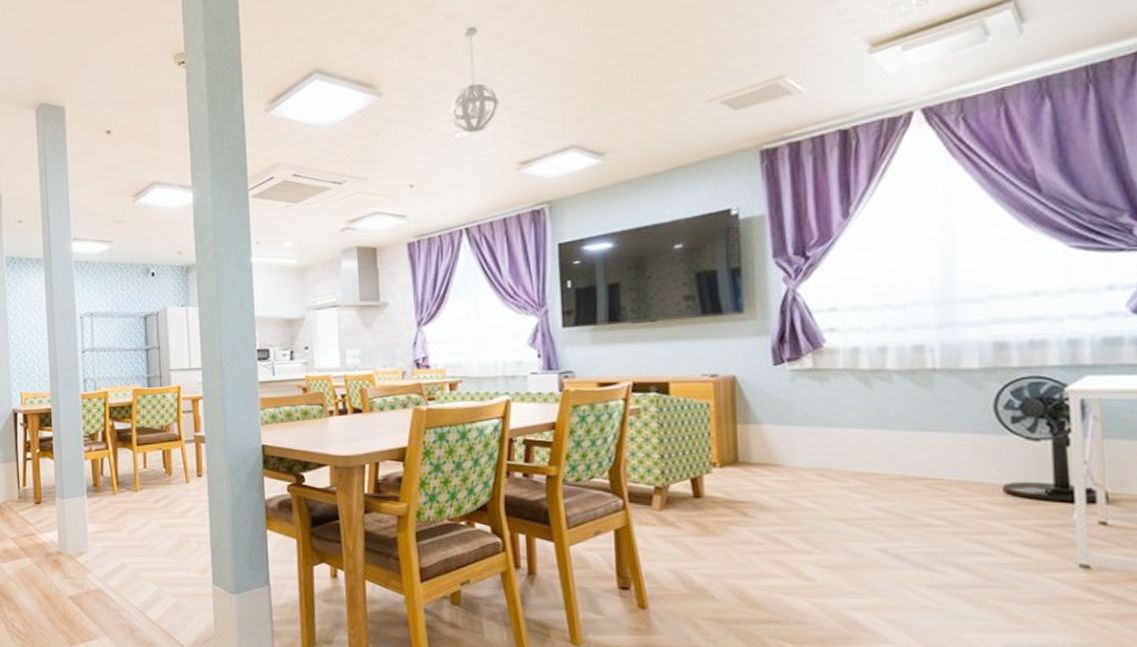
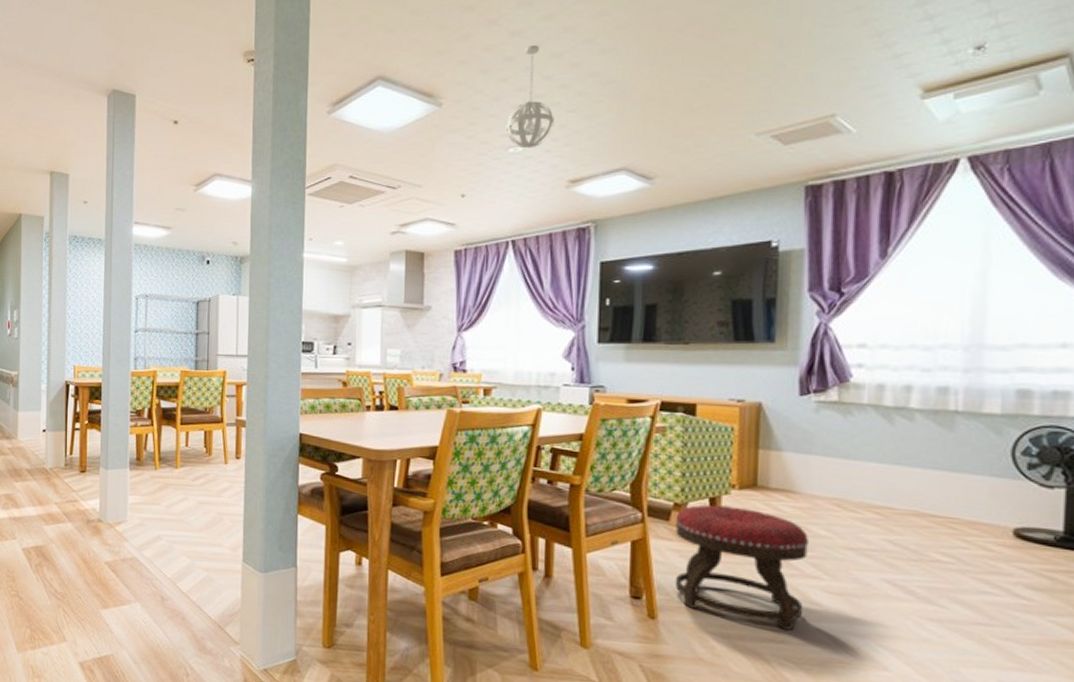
ottoman: none [658,485,798,609] -> present [675,505,810,630]

